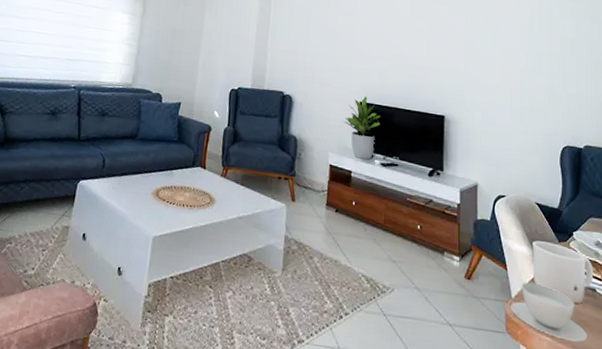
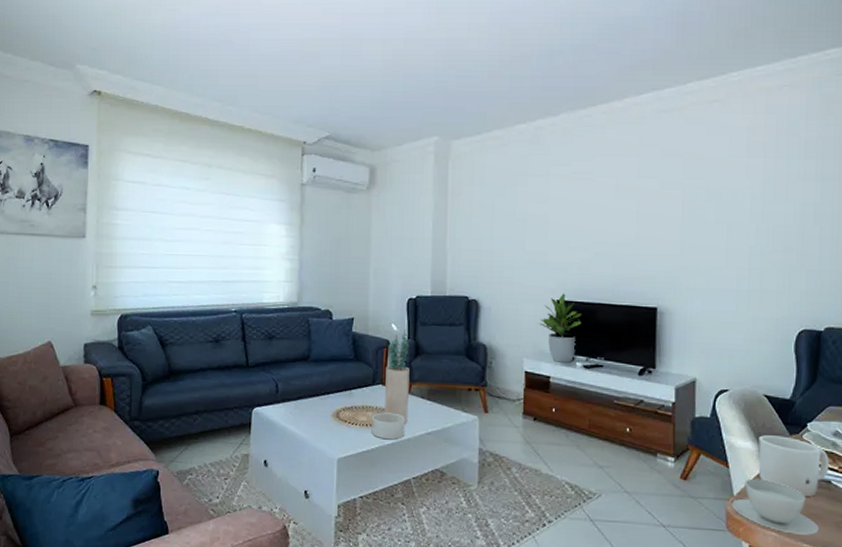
bowl: none [187,193,220,222] -> present [371,412,405,440]
vase: none [201,117,229,208] -> present [385,330,410,425]

